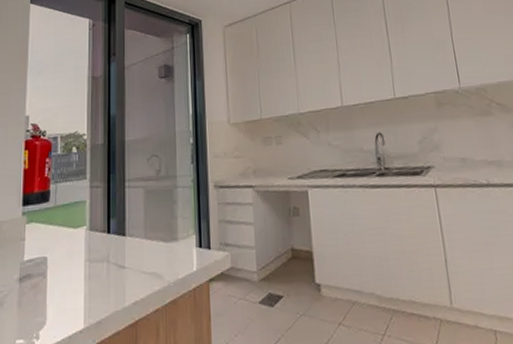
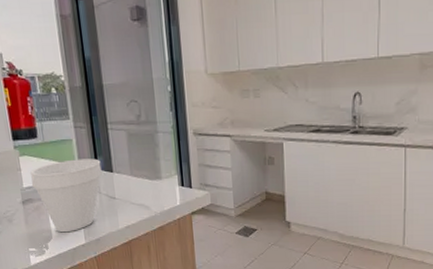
cup: none [33,221,113,316] -> present [30,158,102,233]

